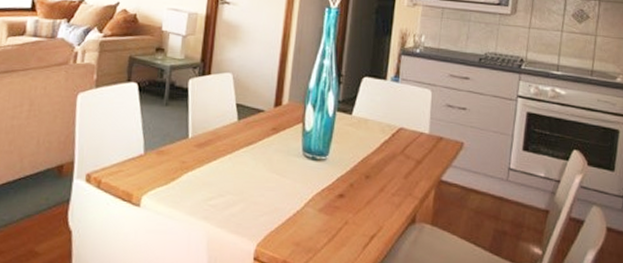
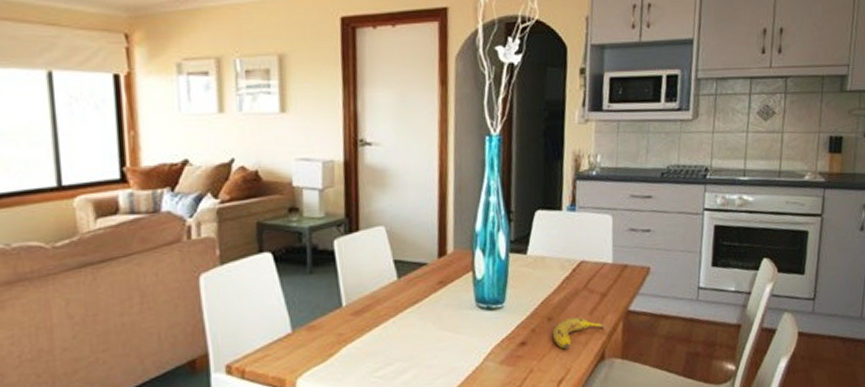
fruit: none [368,179,418,207] -> present [552,317,606,349]

